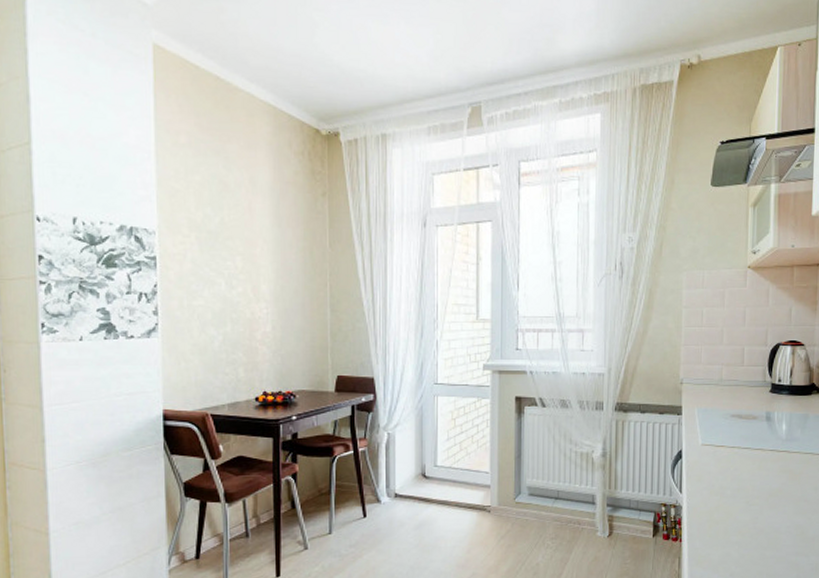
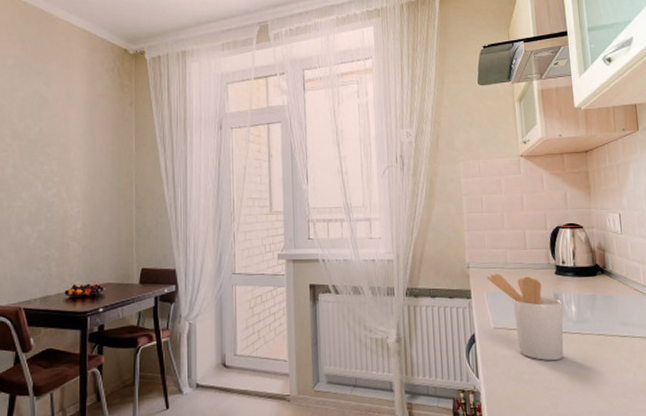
utensil holder: none [699,390,774,478] -> present [486,274,564,361]

